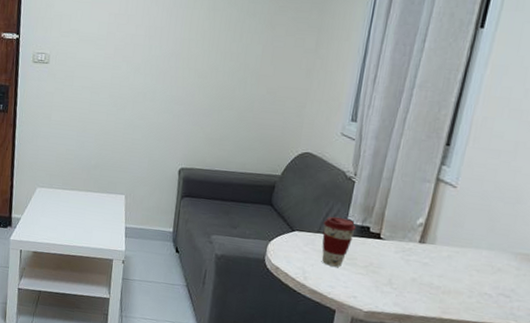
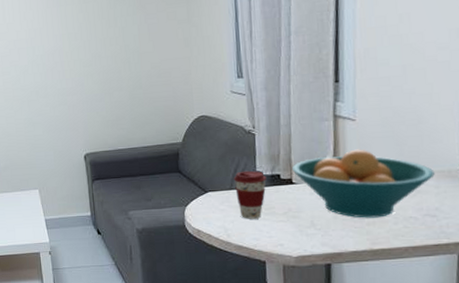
fruit bowl: none [382,216,520,289] -> present [291,149,435,218]

